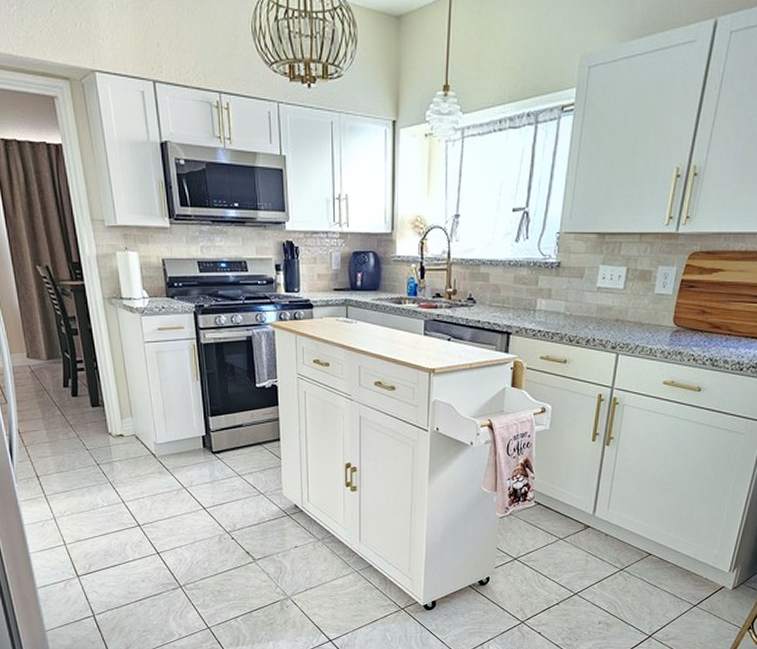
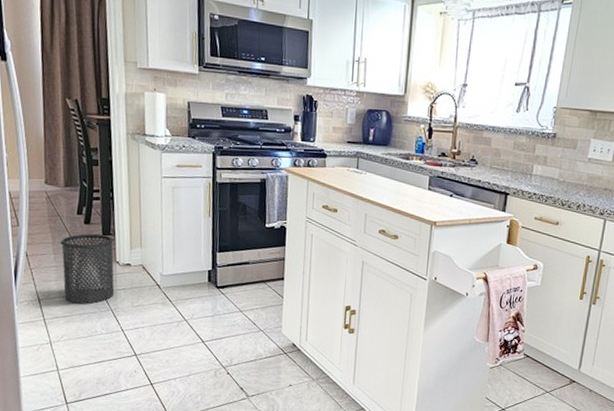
trash can: none [51,406,111,478] -> present [60,233,115,304]

